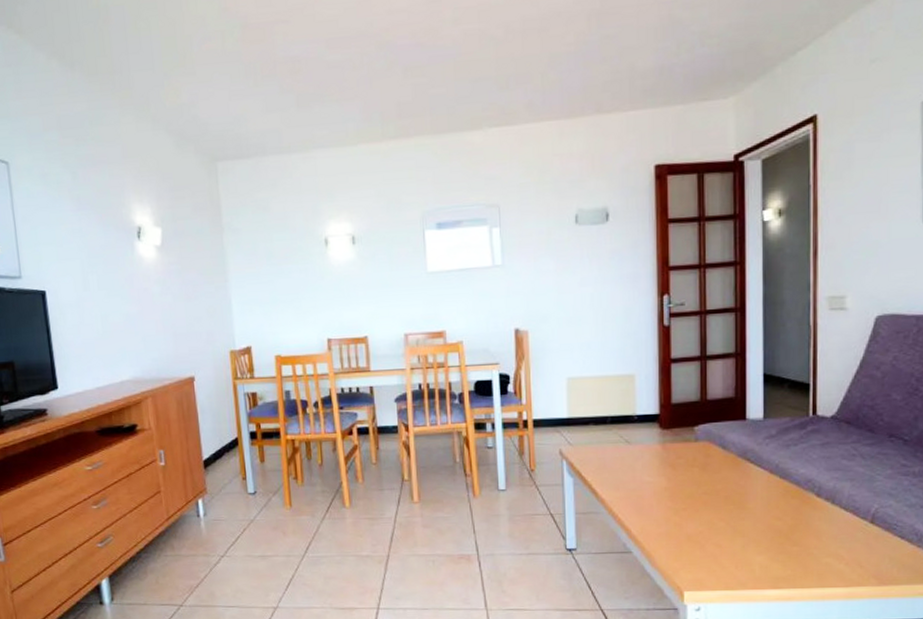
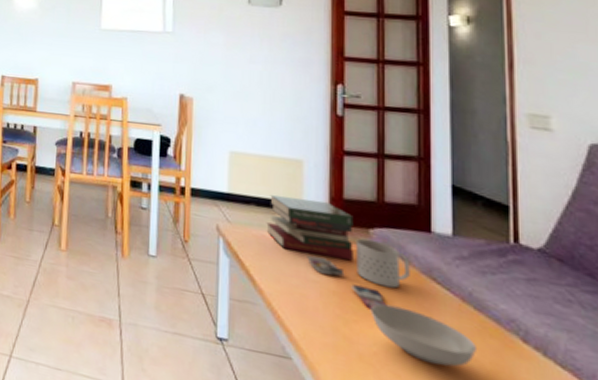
books: none [604,409,681,459] -> present [266,195,354,261]
magazine: none [641,460,710,497] -> present [307,255,387,310]
mug: none [682,436,729,475] -> present [355,238,410,289]
bowl: none [696,489,781,531] -> present [370,304,476,367]

